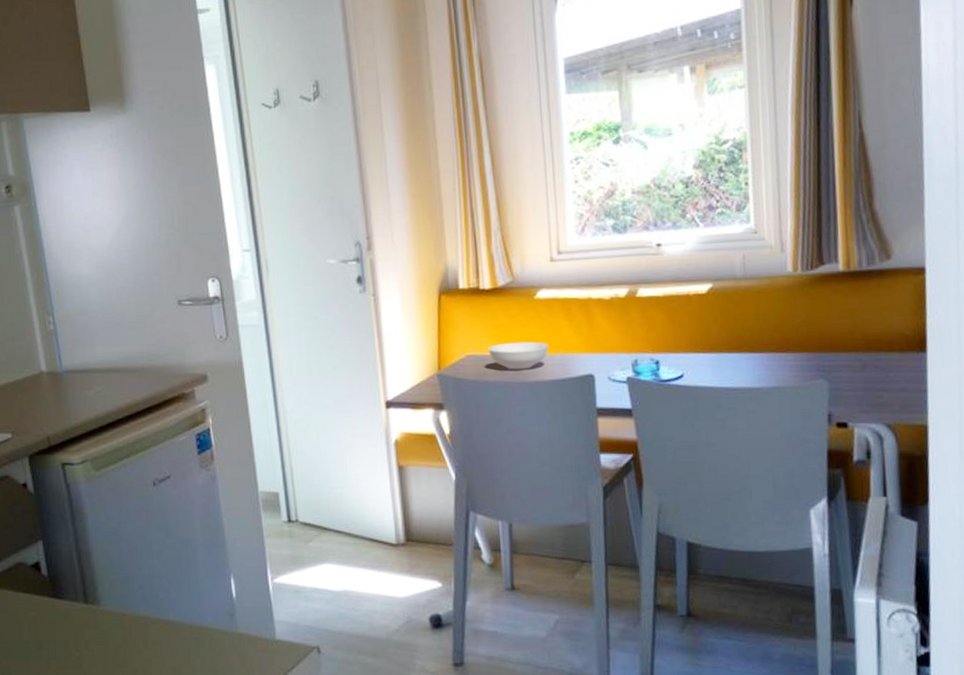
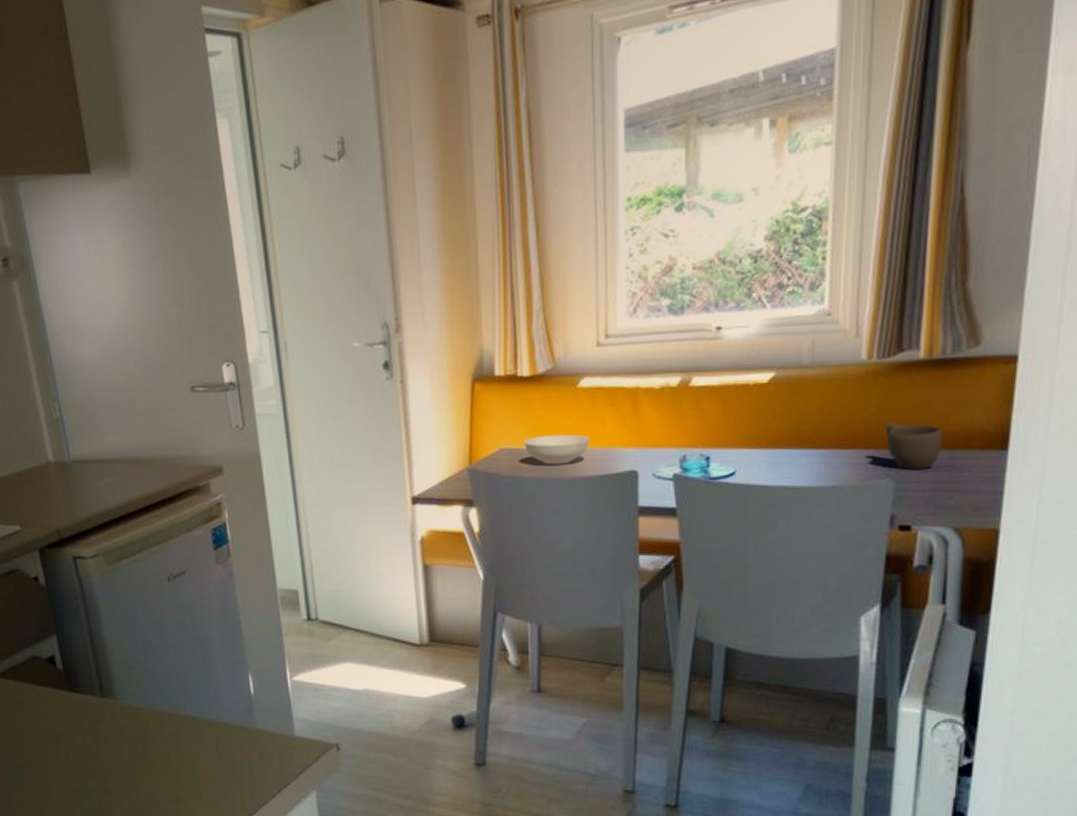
cup: none [815,327,868,372] -> present [885,421,943,471]

